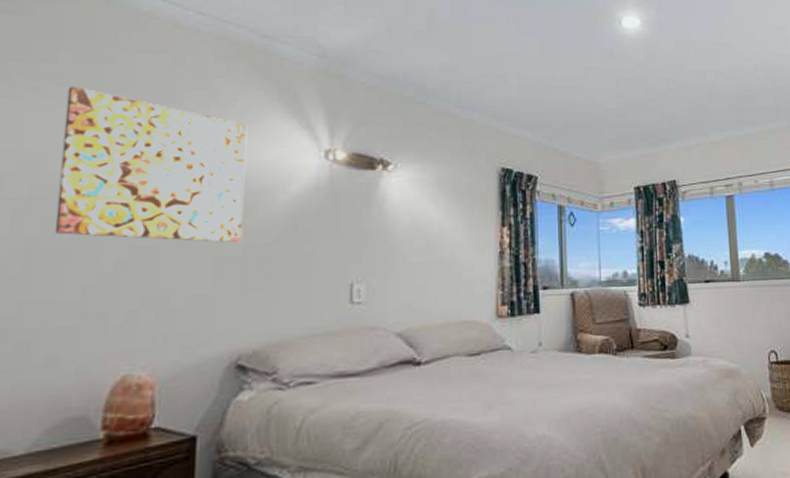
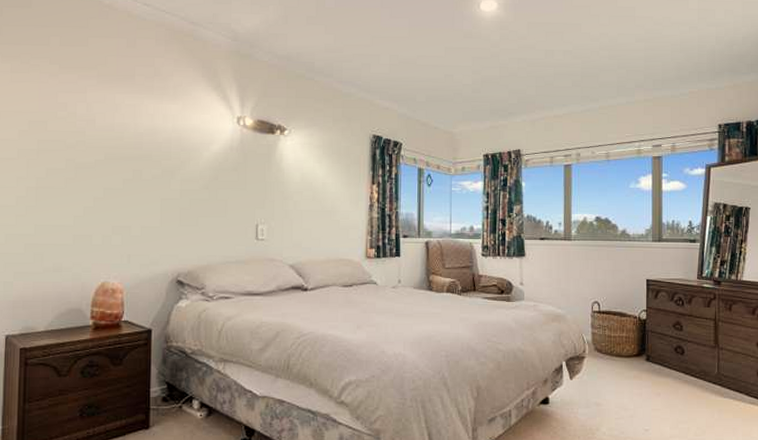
wall art: present [54,85,248,242] -> none [54,64,181,188]

